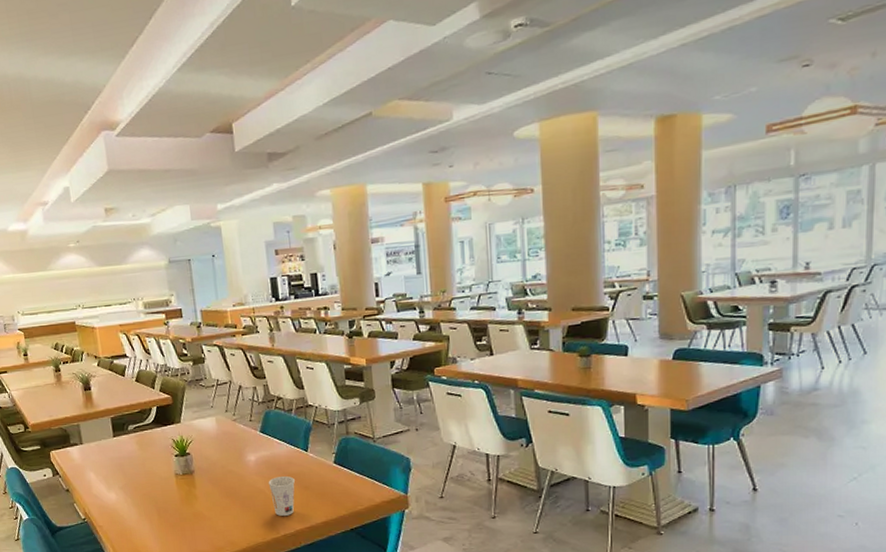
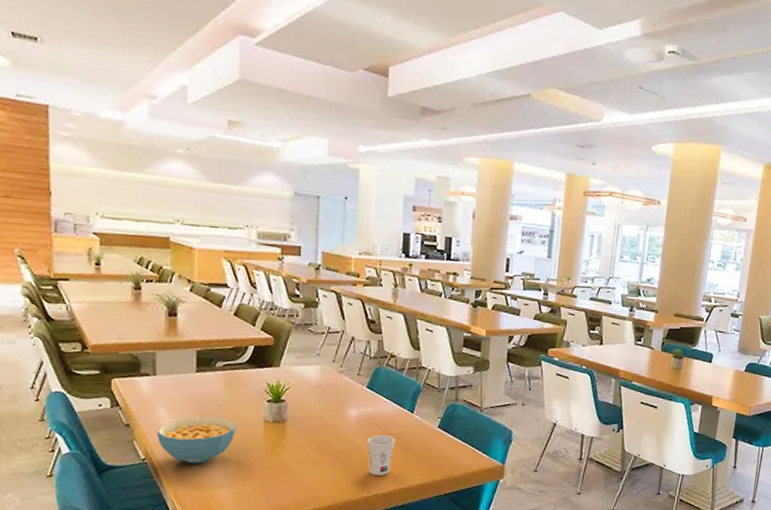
cereal bowl: none [90,475,154,520] -> present [156,417,237,464]

